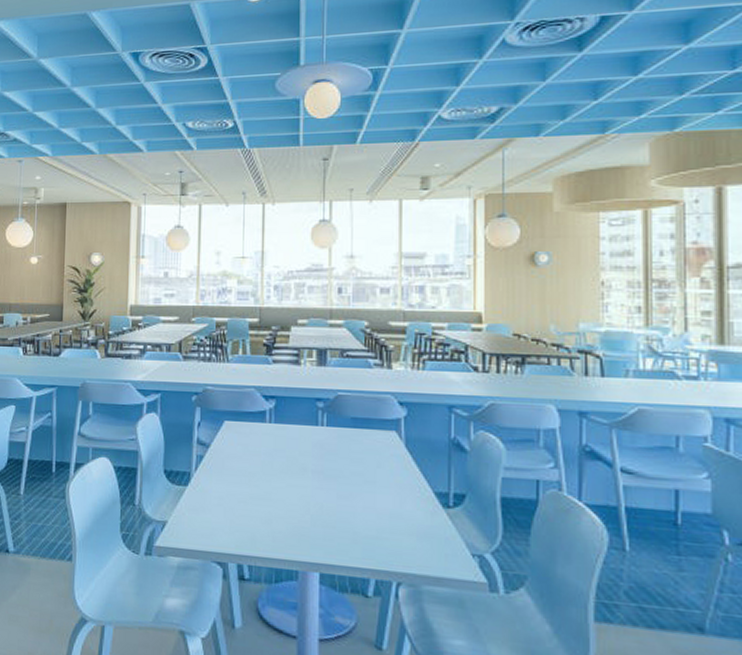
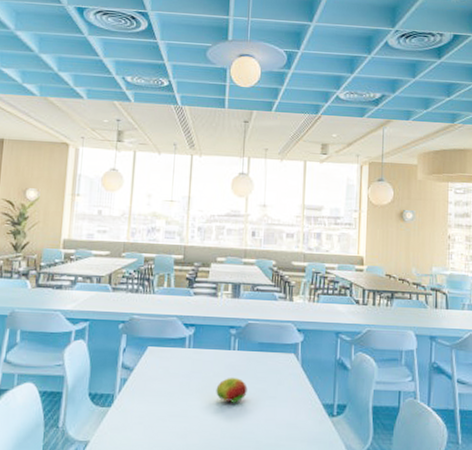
fruit: none [303,456,340,487] -> present [216,377,248,403]

